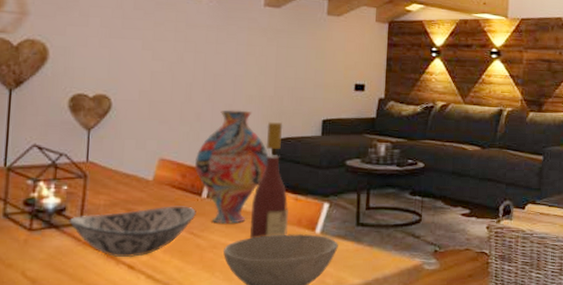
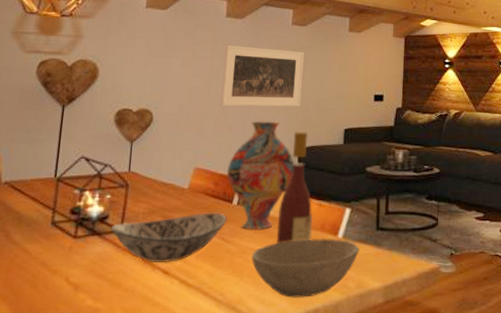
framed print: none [187,27,278,96] -> present [221,45,304,107]

